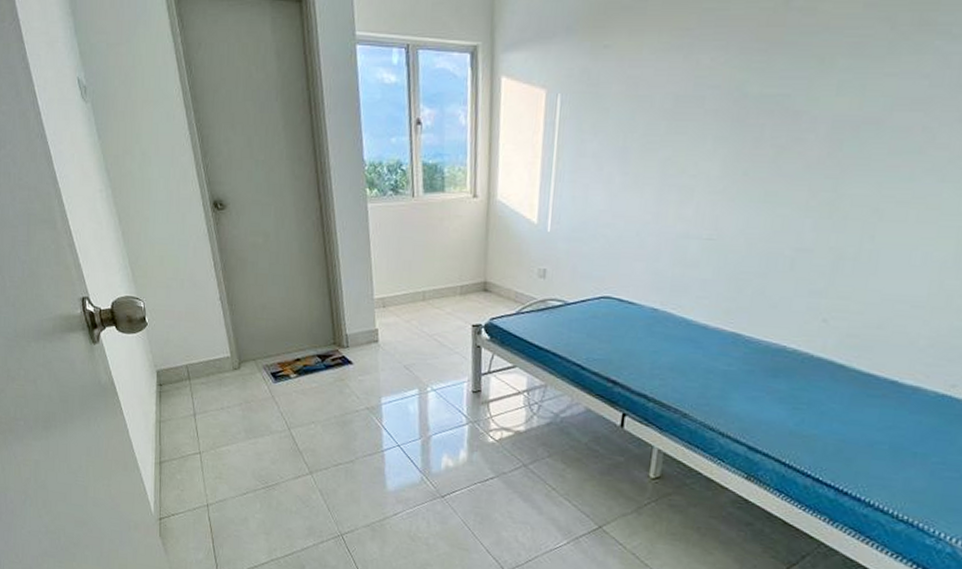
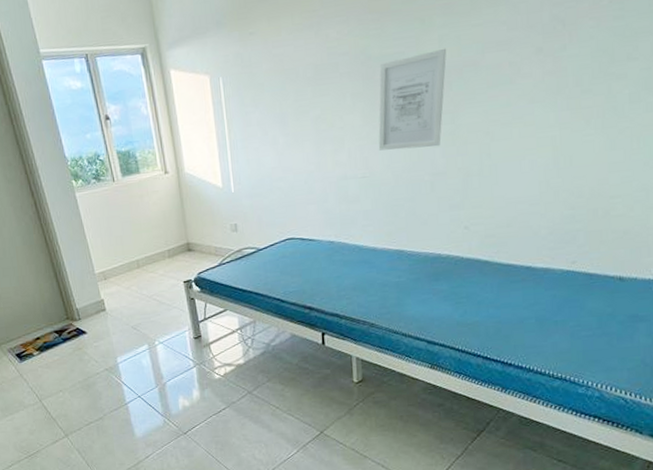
wall art: none [734,97,846,217] -> present [378,48,447,151]

